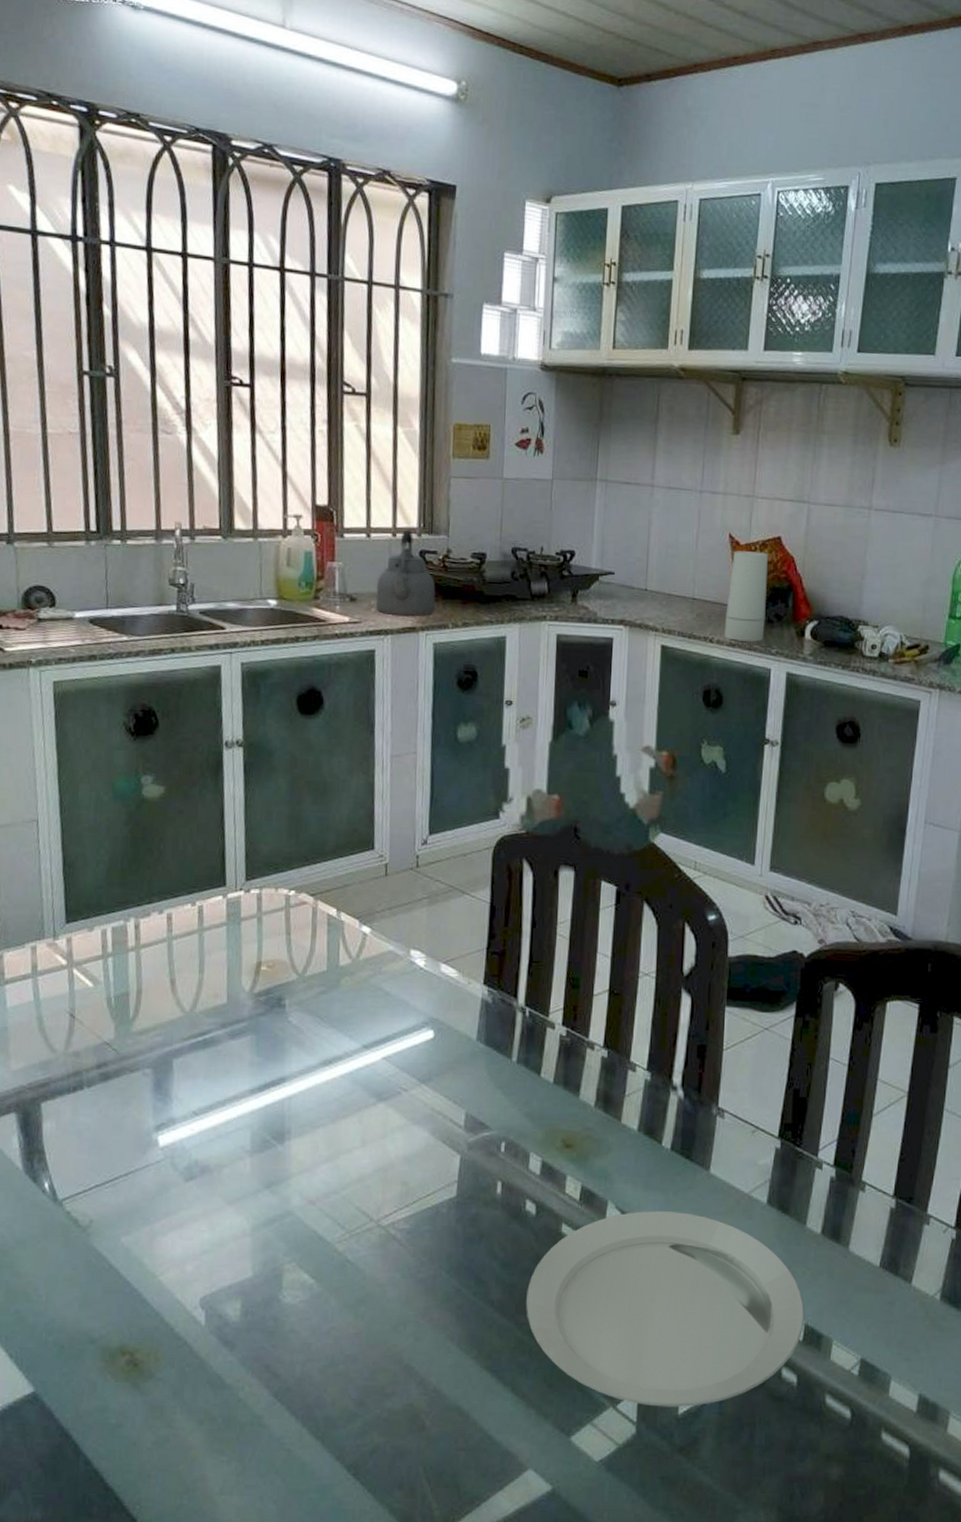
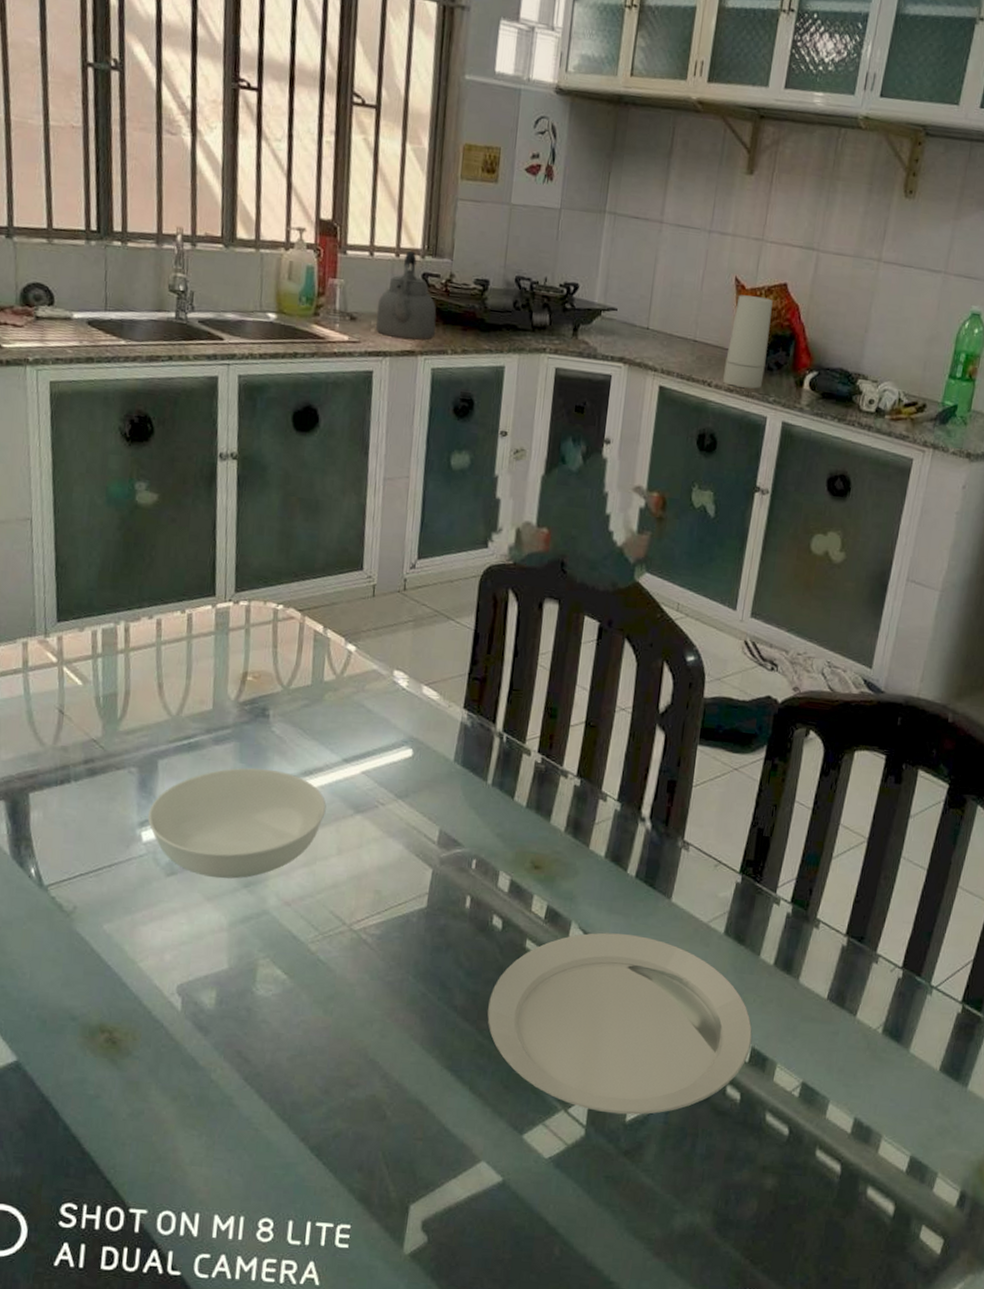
bowl: none [163,1061,348,1180] -> present [147,767,326,879]

